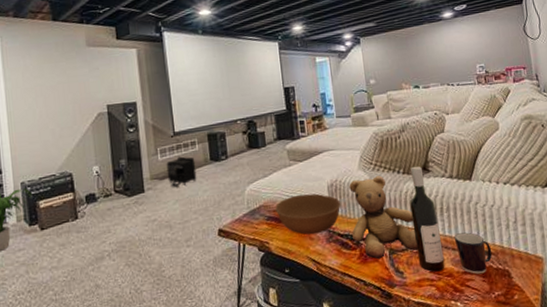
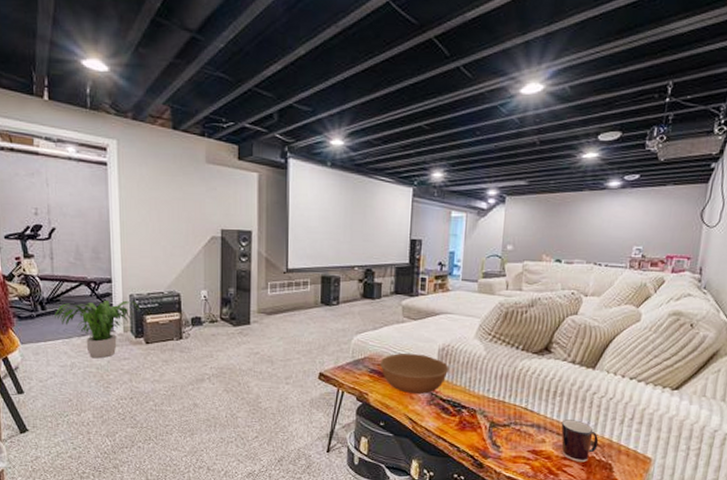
subwoofer: present [166,156,197,188] -> none [275,294,305,325]
teddy bear: present [349,176,418,259] -> none [454,348,523,429]
bottle: present [410,166,445,272] -> none [518,344,549,452]

